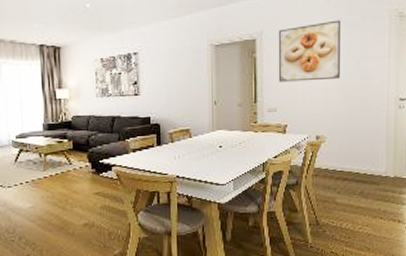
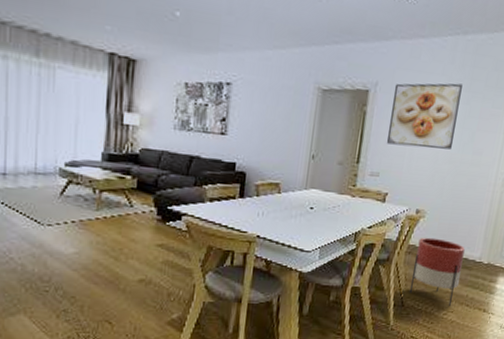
planter: none [322,159,370,220] -> present [409,237,465,306]

